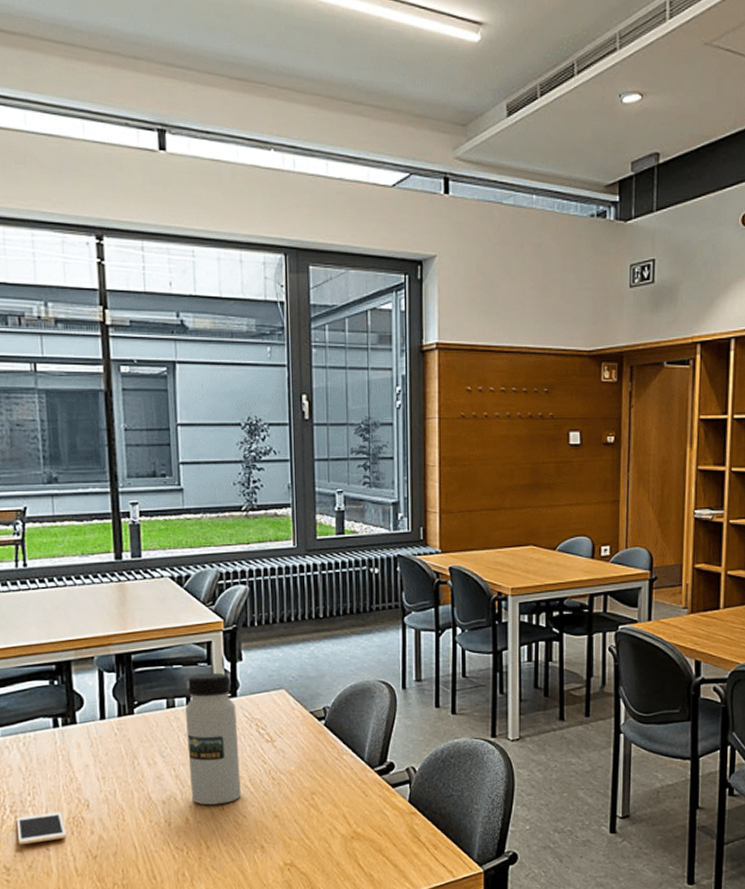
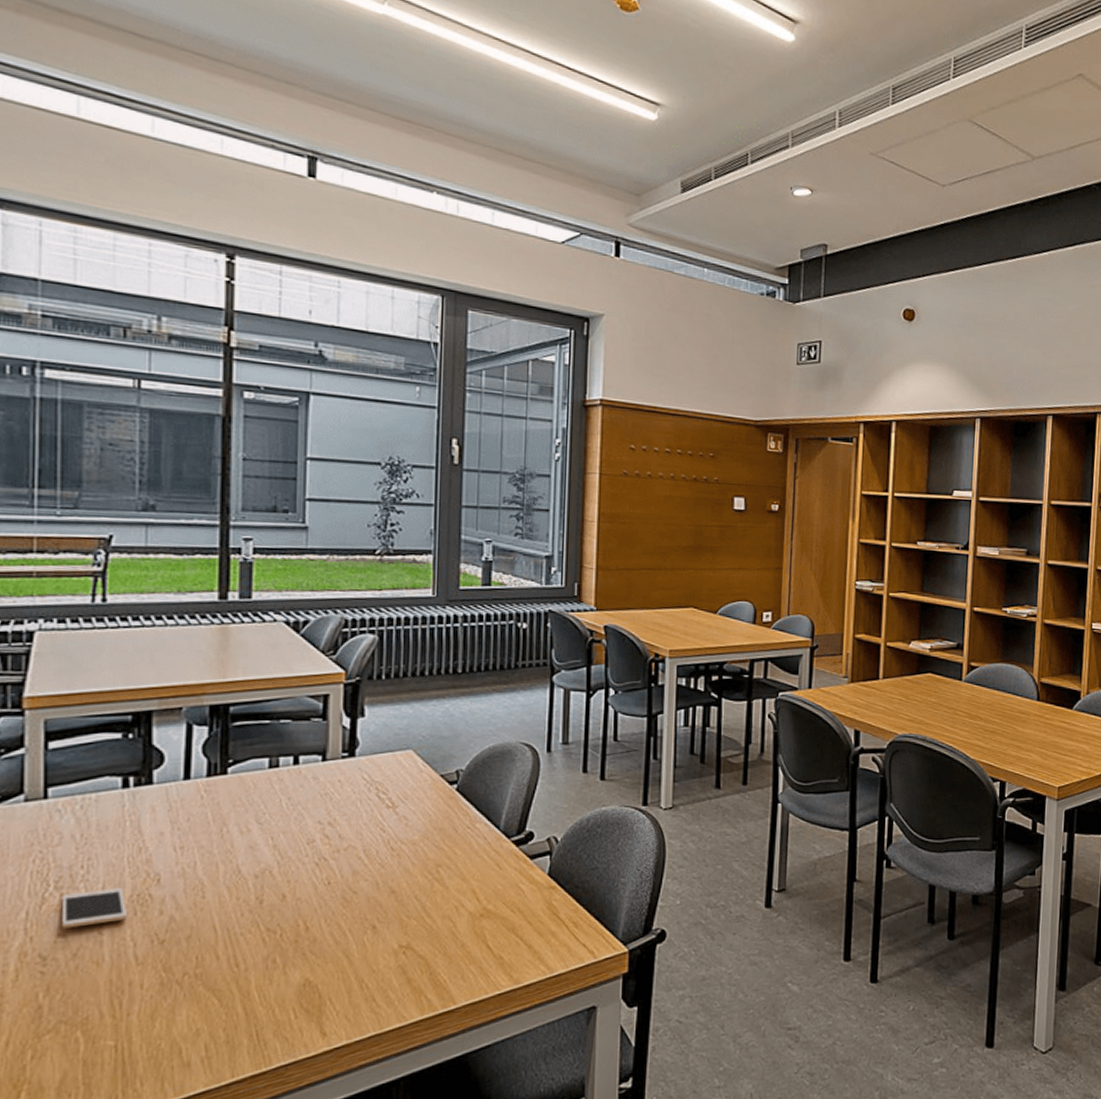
water bottle: present [184,672,241,805] -> none [290,729,354,879]

